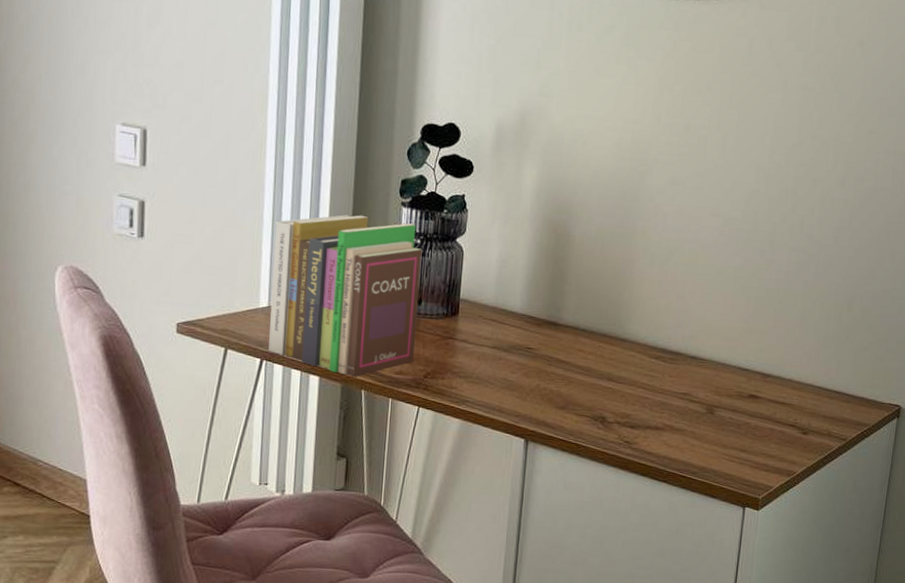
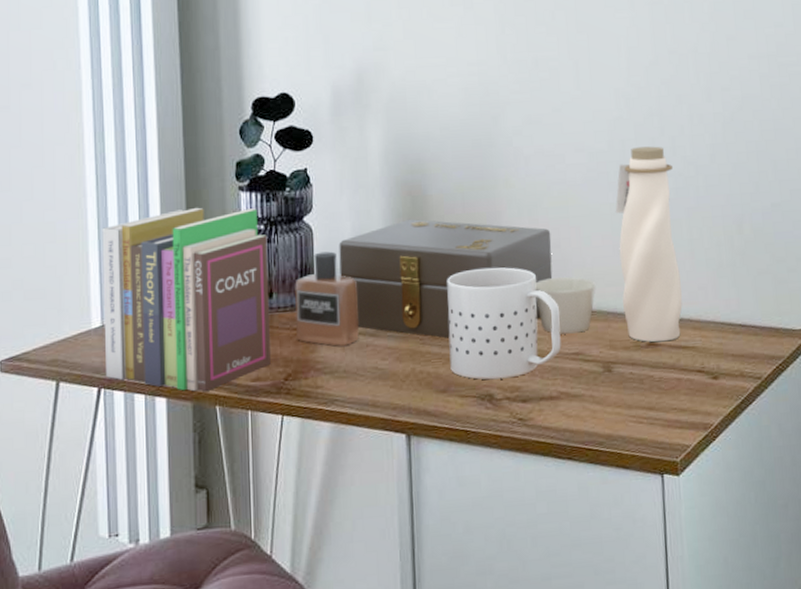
perfume: none [439,271,498,356] -> present [295,251,359,346]
jewelry box: none [483,253,678,363] -> present [339,218,553,338]
mug: none [571,306,676,406] -> present [446,267,561,380]
candle: none [655,325,712,376] -> present [535,277,596,334]
water bottle: none [732,220,799,396] -> present [615,146,682,342]

